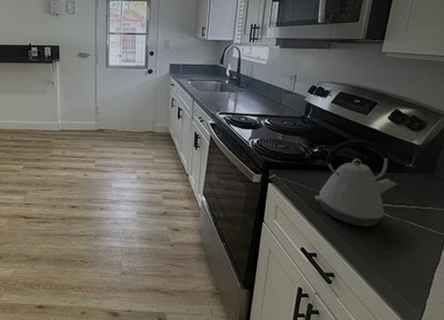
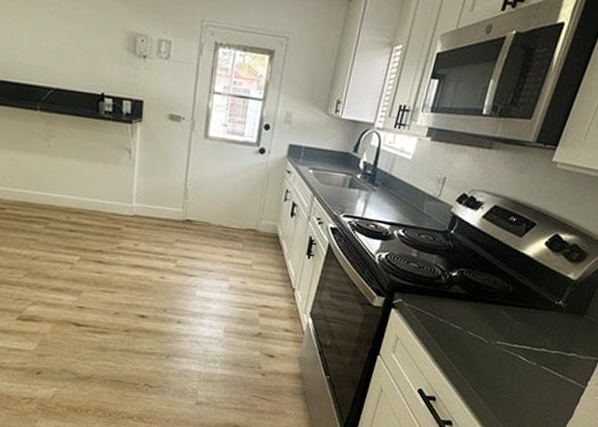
kettle: present [315,139,397,227] -> none [444,266,541,371]

